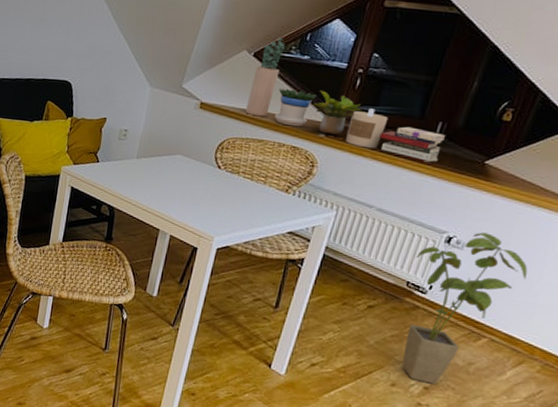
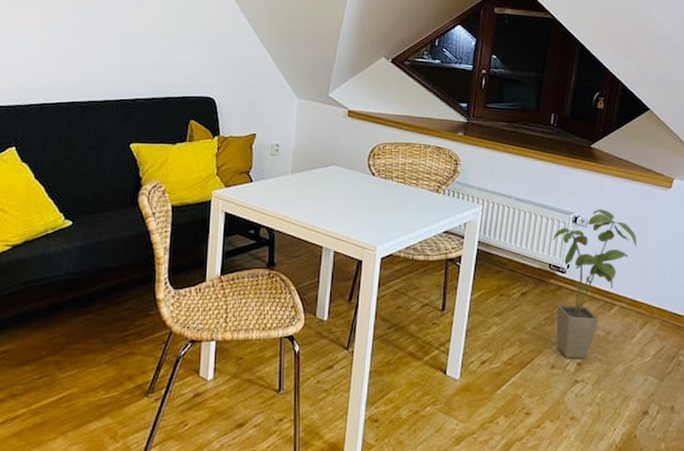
vase: present [245,34,285,117] -> none [390,41,418,121]
flowerpot: present [273,88,317,127] -> none [417,91,451,128]
potted plant: present [312,90,363,136] -> none [449,91,491,133]
candle: present [344,108,389,149] -> none [480,106,512,143]
books: present [379,126,446,163] -> none [508,120,559,151]

